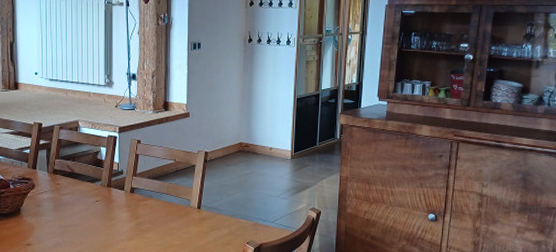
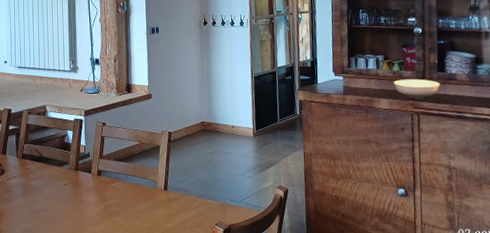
bowl: none [438,106,484,127] -> present [394,79,440,99]

